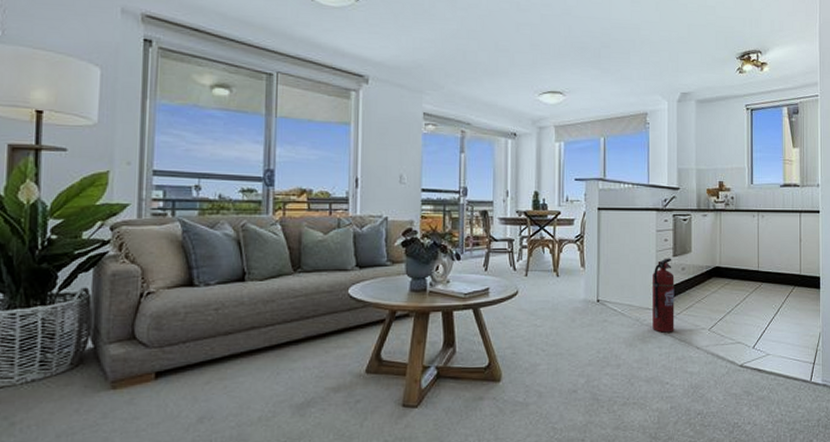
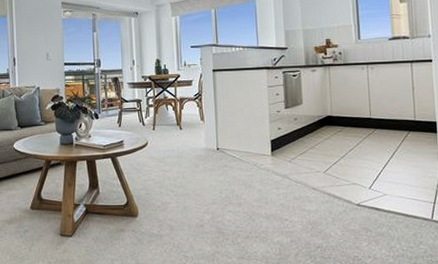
fire extinguisher: present [651,258,674,333] -> none [266,110,290,176]

